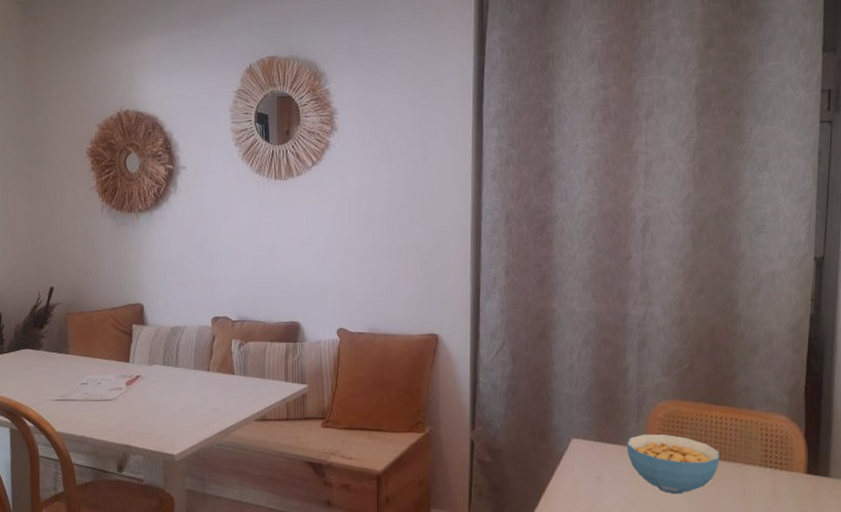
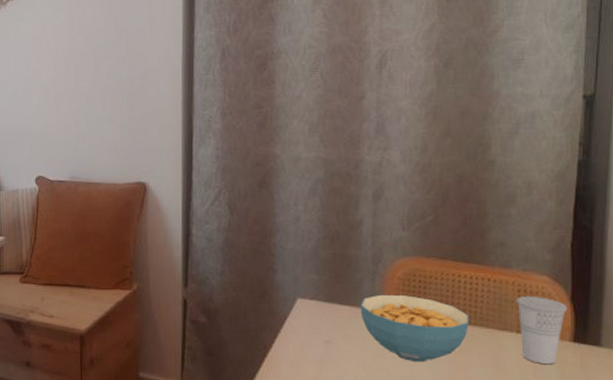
cup: none [759,433,802,494] -> present [516,295,568,365]

